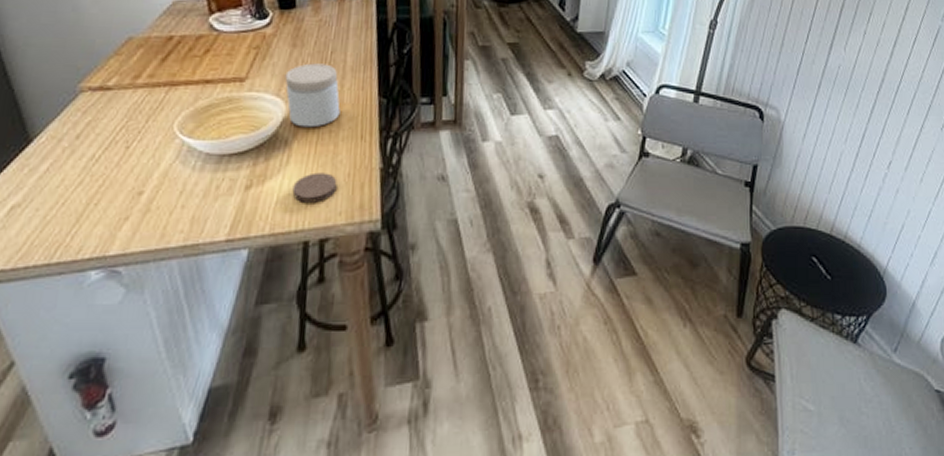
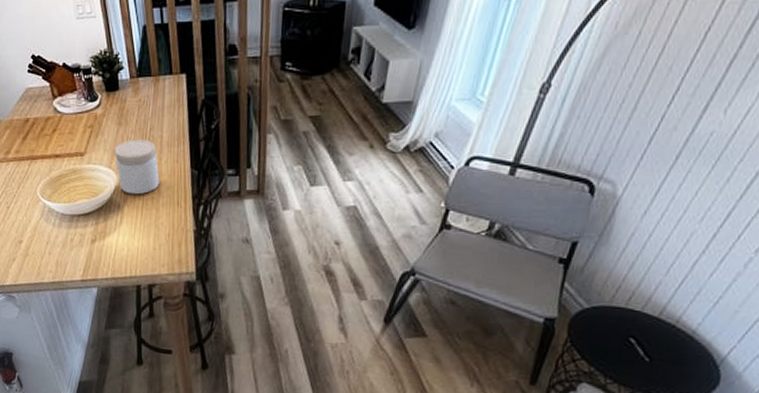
coaster: present [292,172,338,203] -> none [126,231,160,256]

